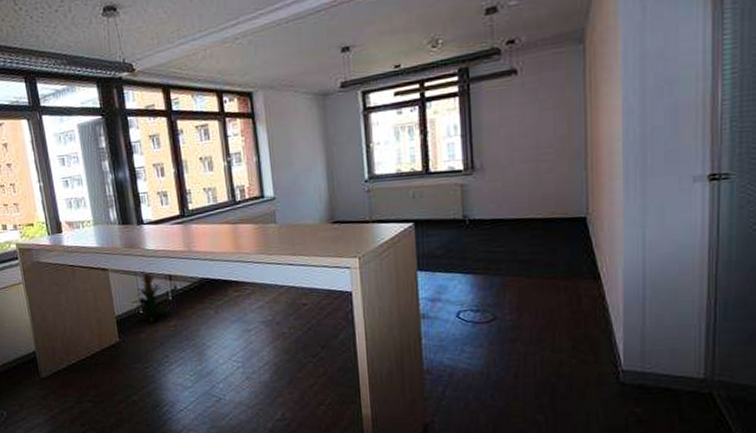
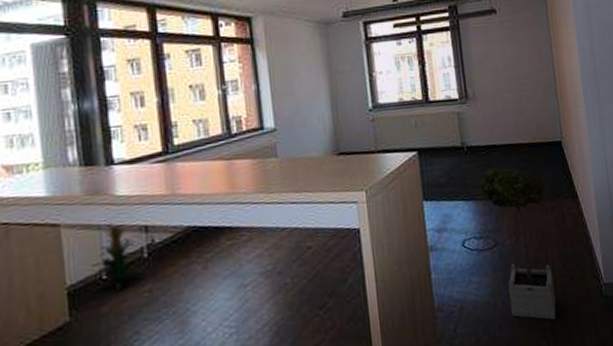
potted tree: none [482,243,560,398] -> present [480,168,556,320]

